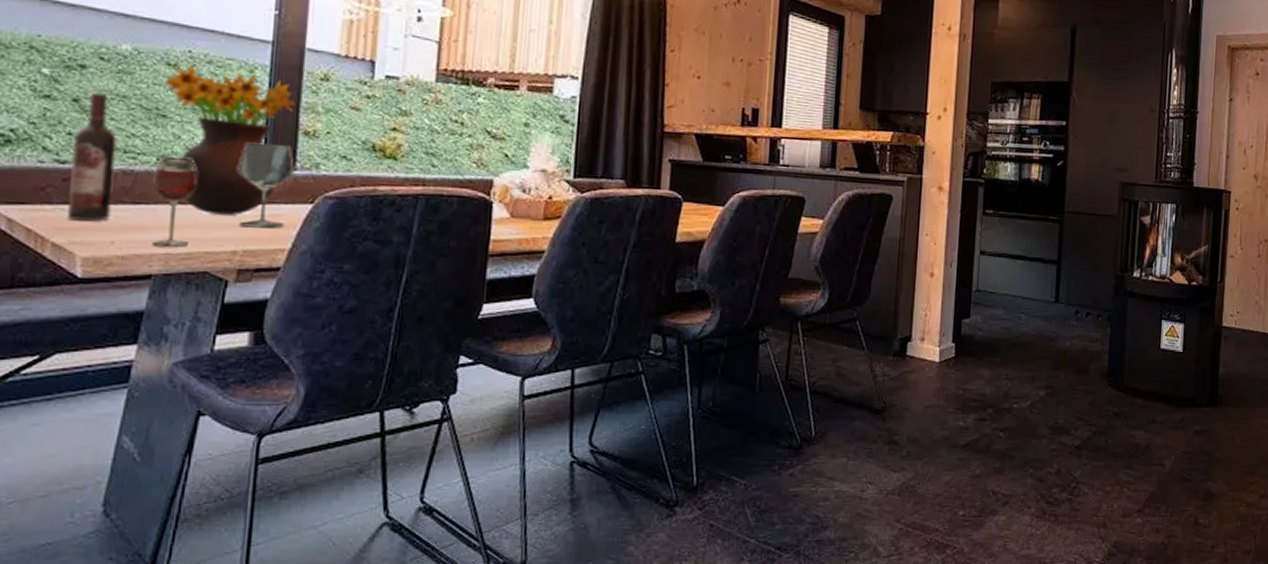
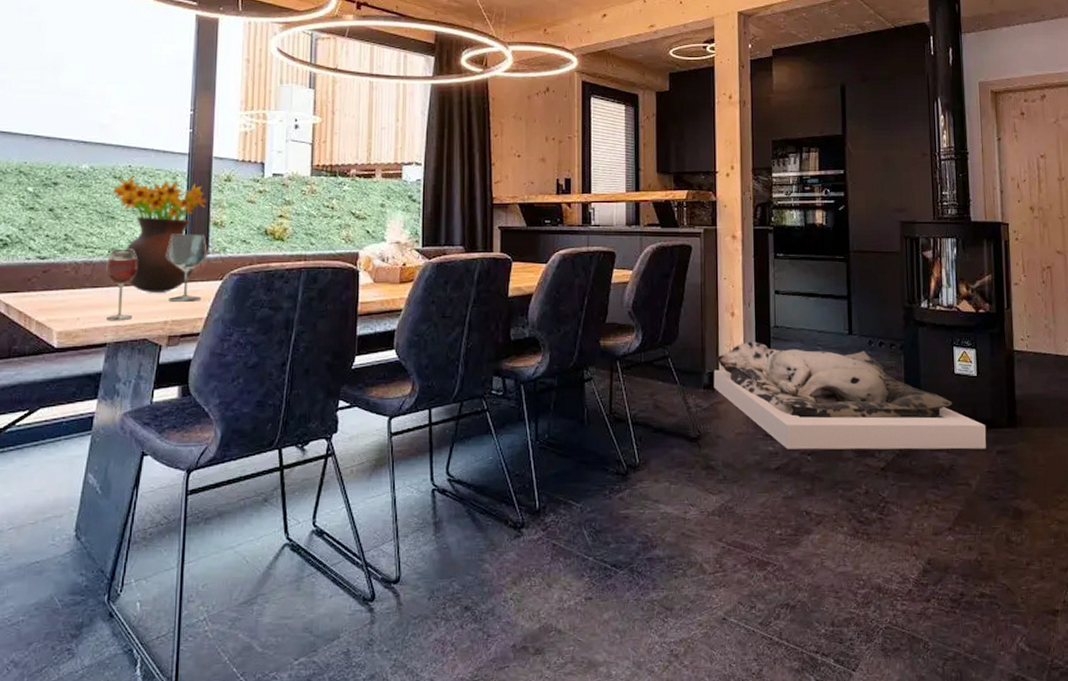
wine bottle: present [68,93,117,221] -> none [47,203,80,303]
dog bed: none [904,305,1187,429] -> present [713,341,987,450]

